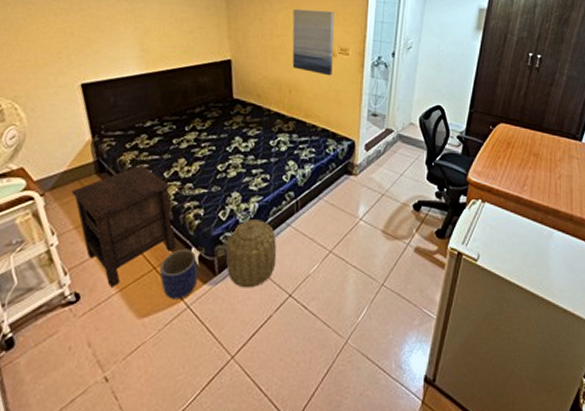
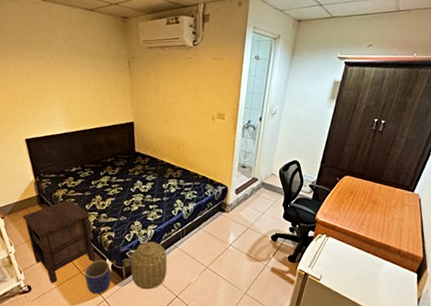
wall art: present [292,8,335,76] -> none [180,81,214,136]

